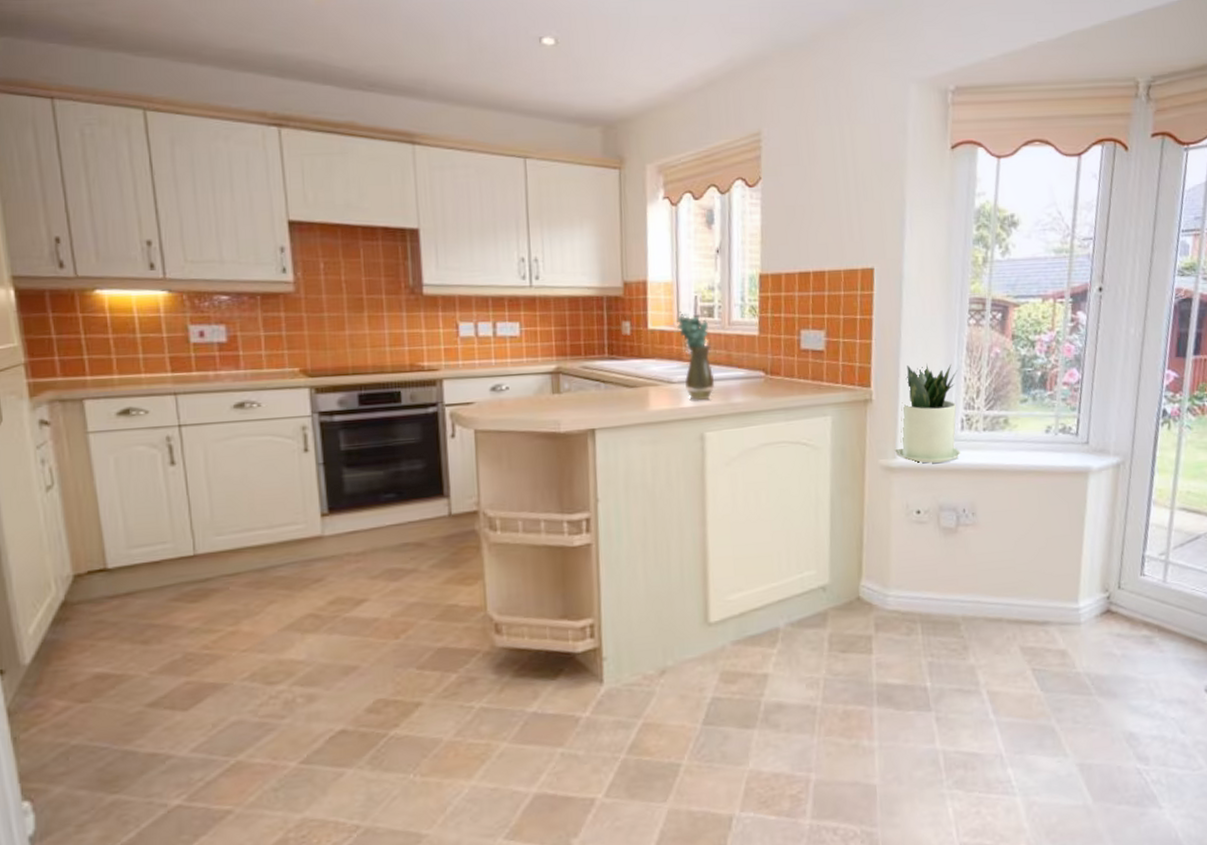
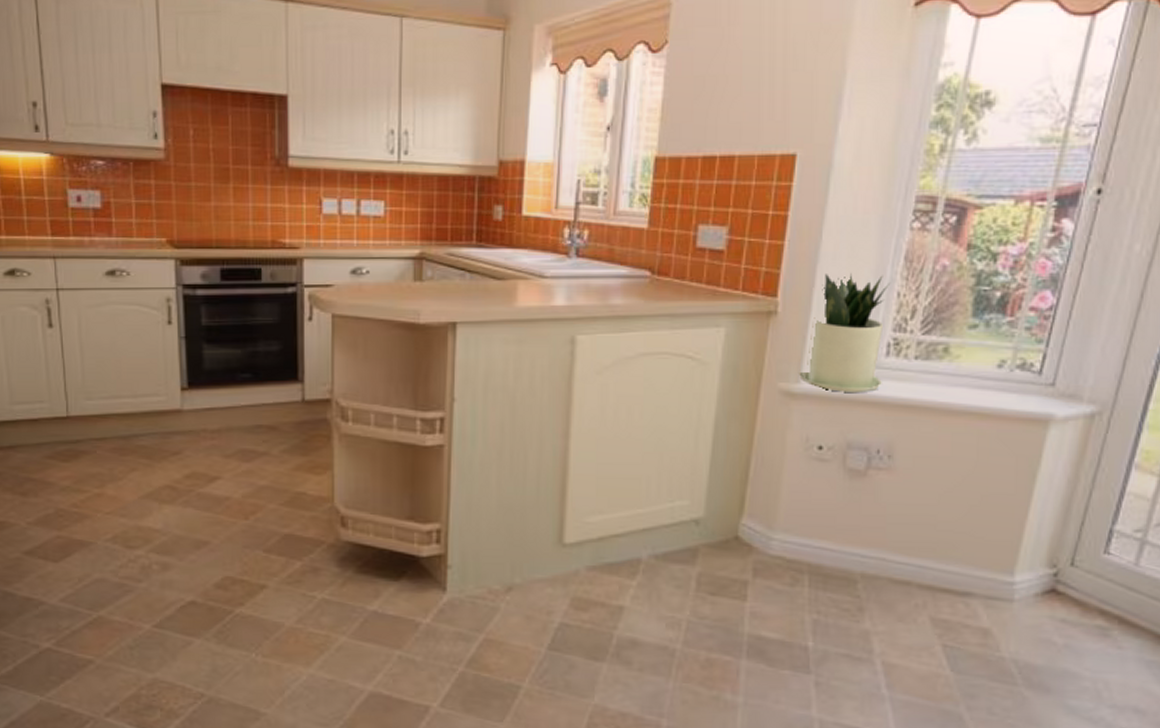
vase: present [677,312,715,401] -> none [555,197,593,300]

